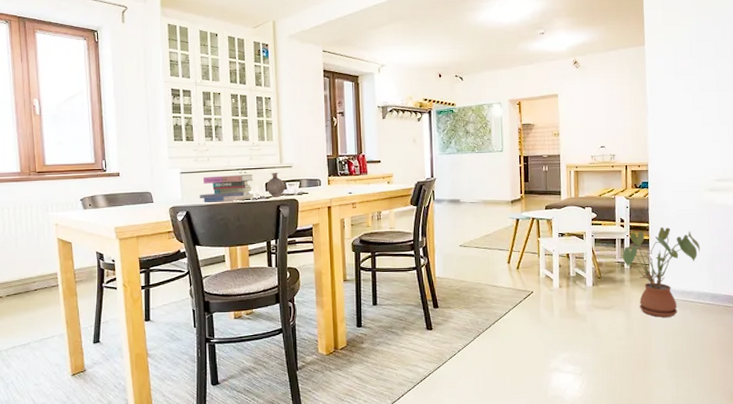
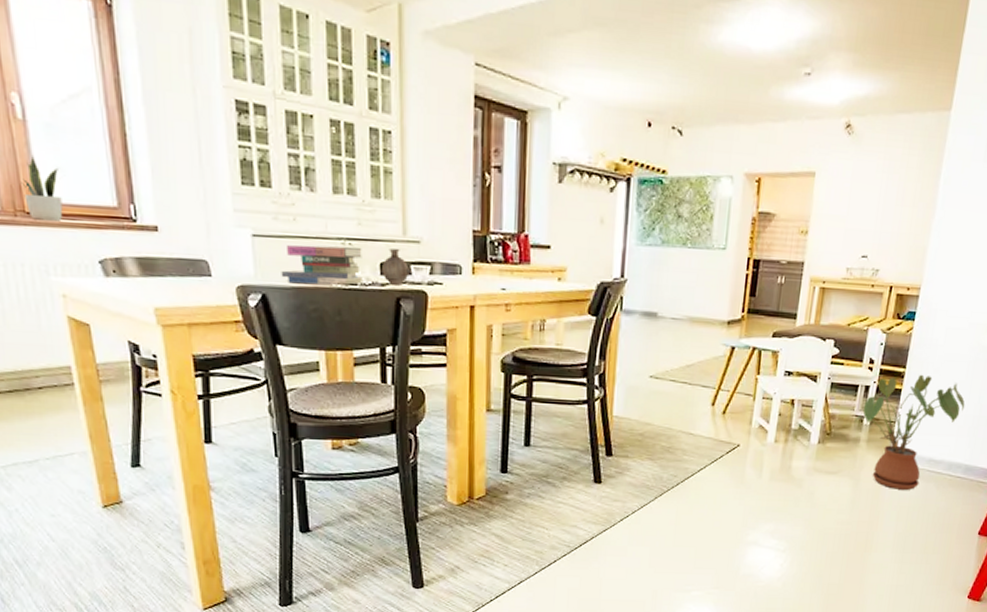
potted plant: none [35,135,60,176] -> present [21,154,63,222]

